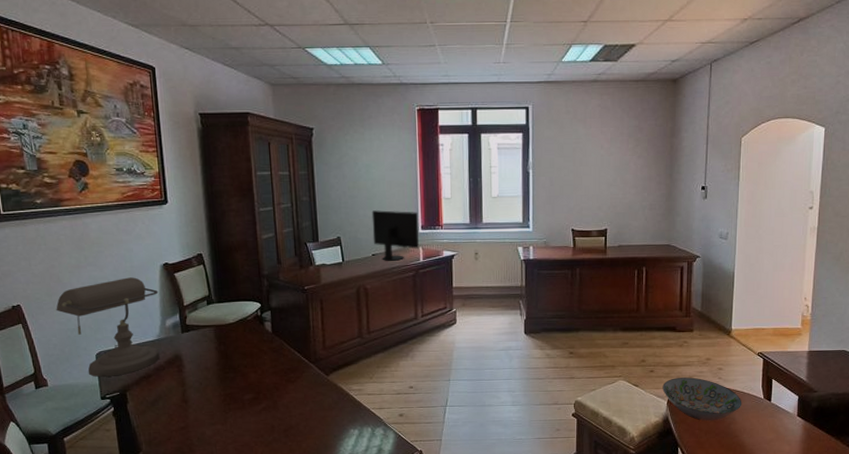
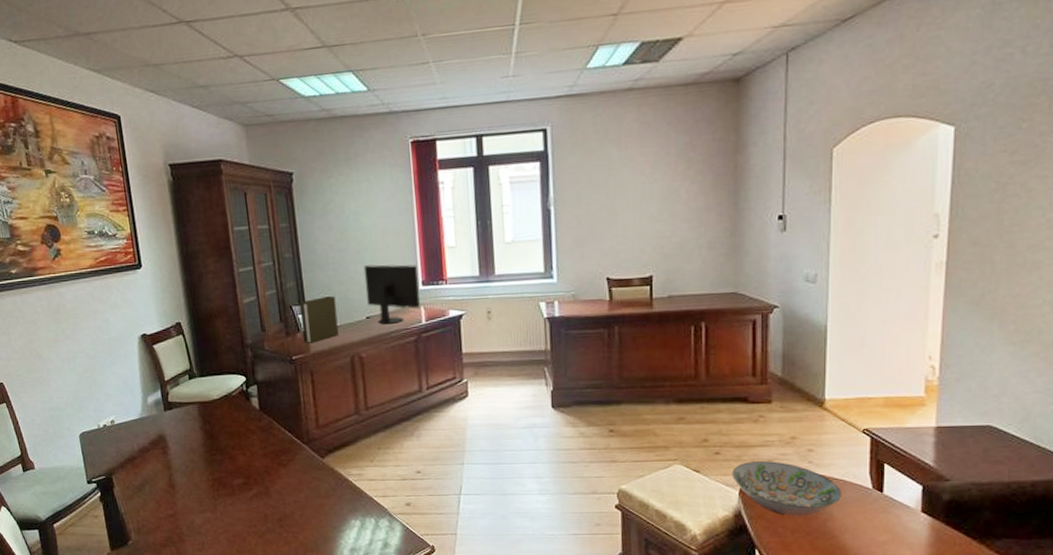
desk lamp: present [56,277,160,378] -> none [37,350,144,460]
binder: none [313,235,347,275] -> present [299,295,339,343]

